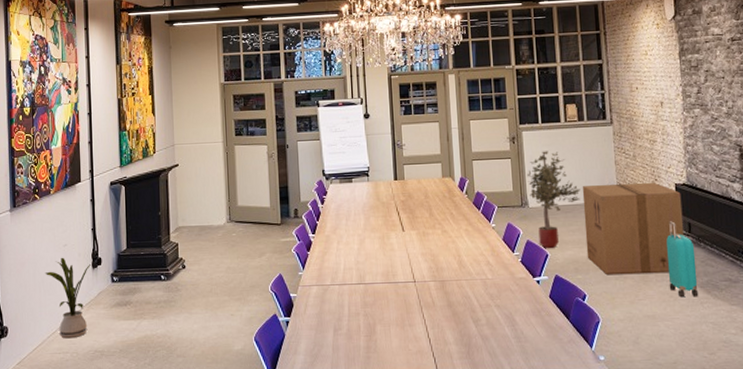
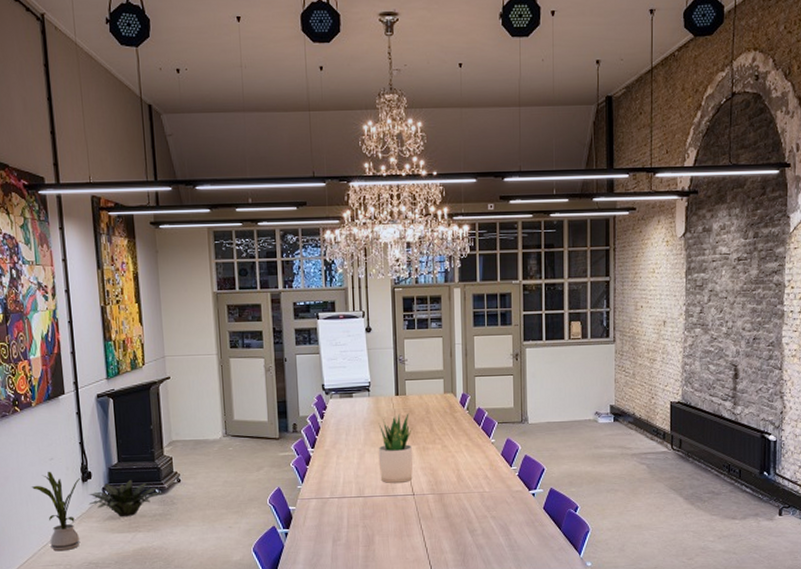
plant: none [97,265,169,304] -> present [88,479,164,517]
planter: none [378,198,414,270] -> present [378,413,414,483]
potted tree: present [527,151,581,248] -> none [528,368,580,463]
cardboard box: present [582,183,685,276] -> none [581,401,675,488]
suitcase: present [666,221,699,298] -> none [656,437,683,509]

